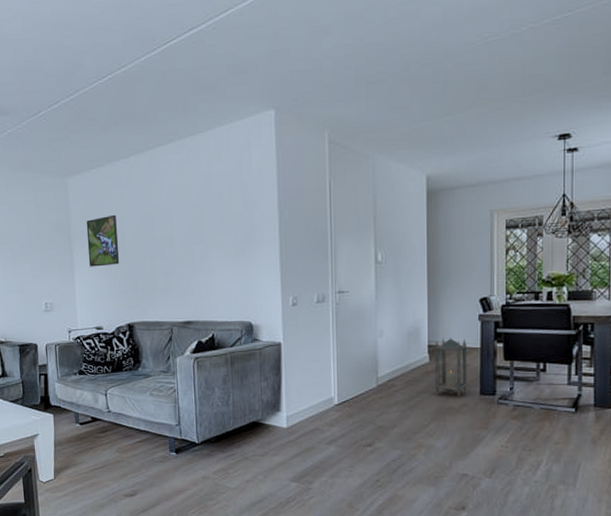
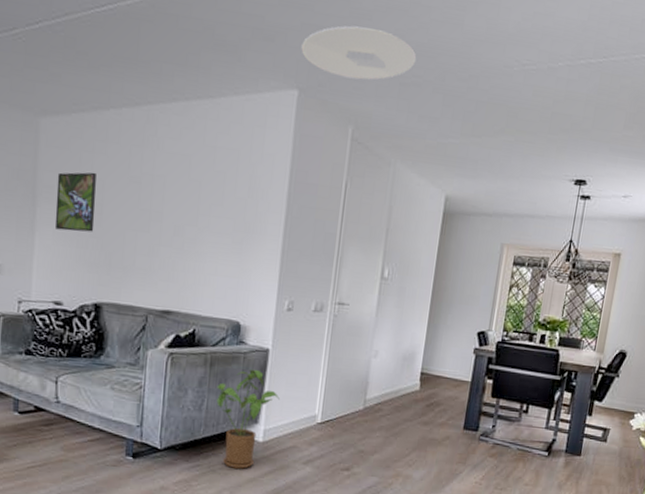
house plant: none [239,362,297,454] -> present [216,369,280,469]
ceiling light: none [272,40,379,90] -> present [301,25,417,80]
lantern: present [434,338,468,398] -> none [421,367,459,430]

